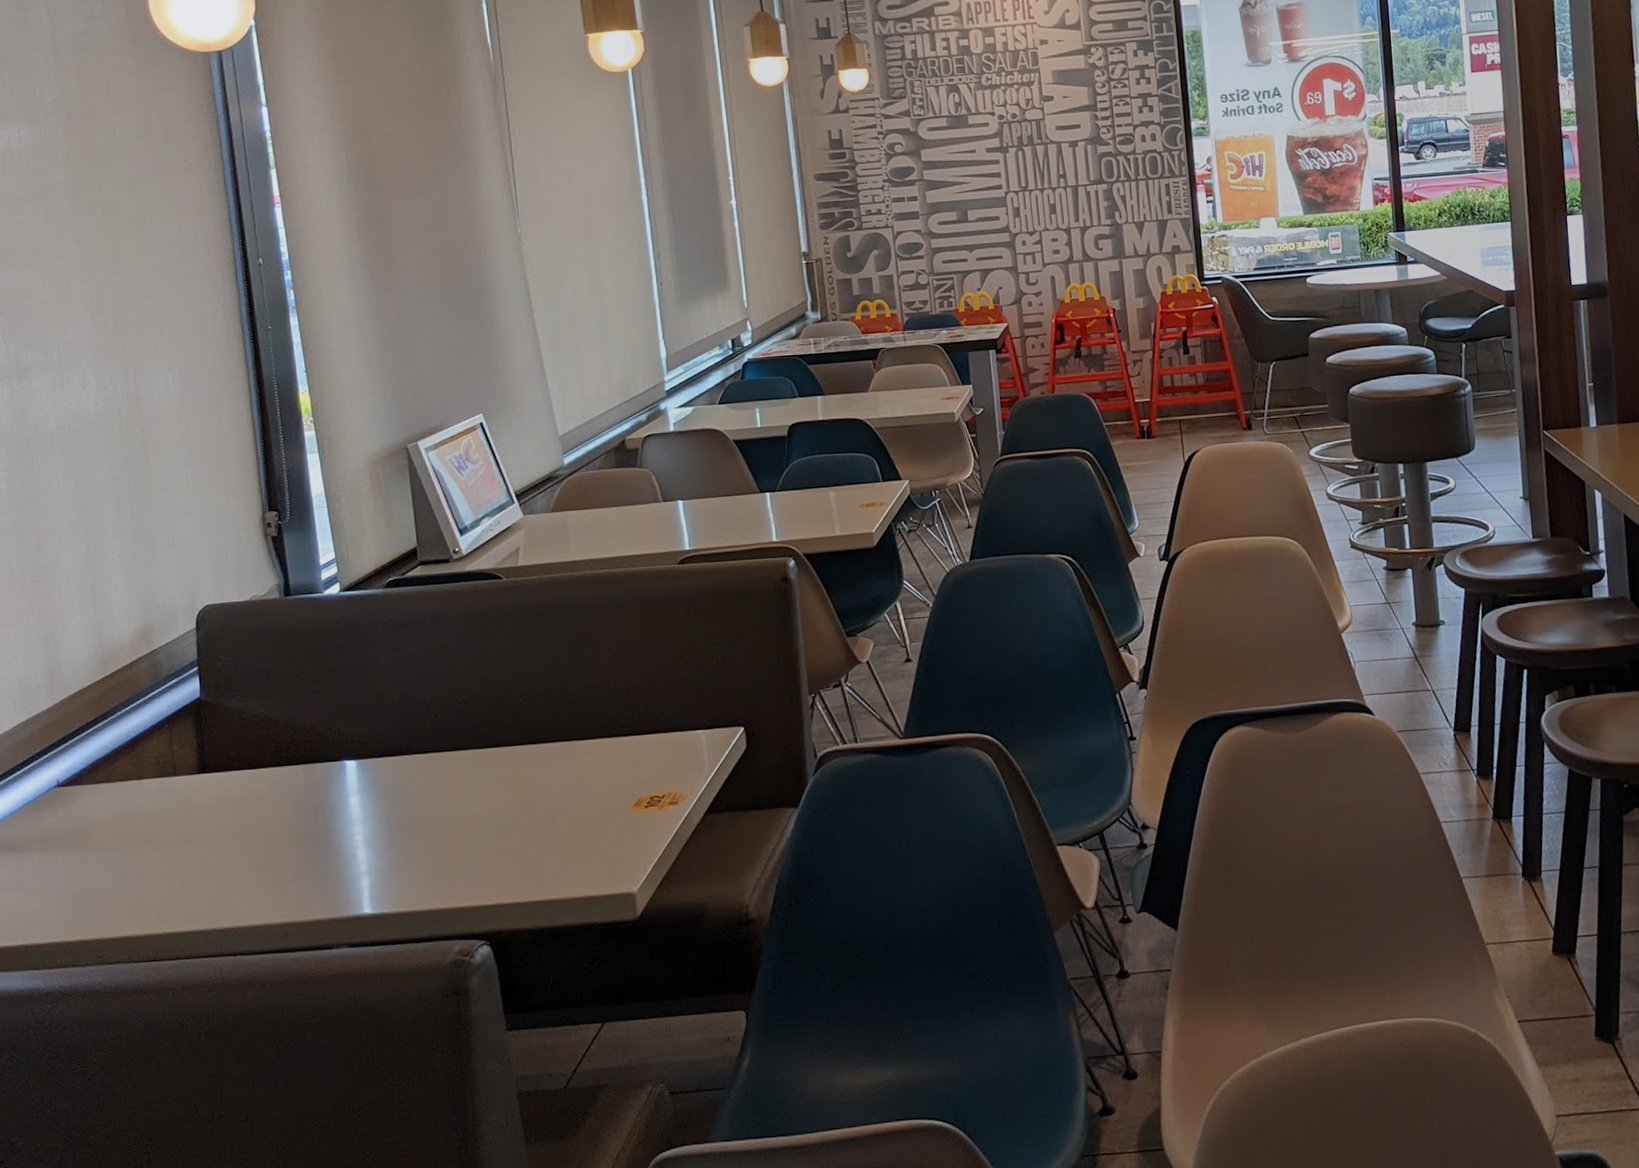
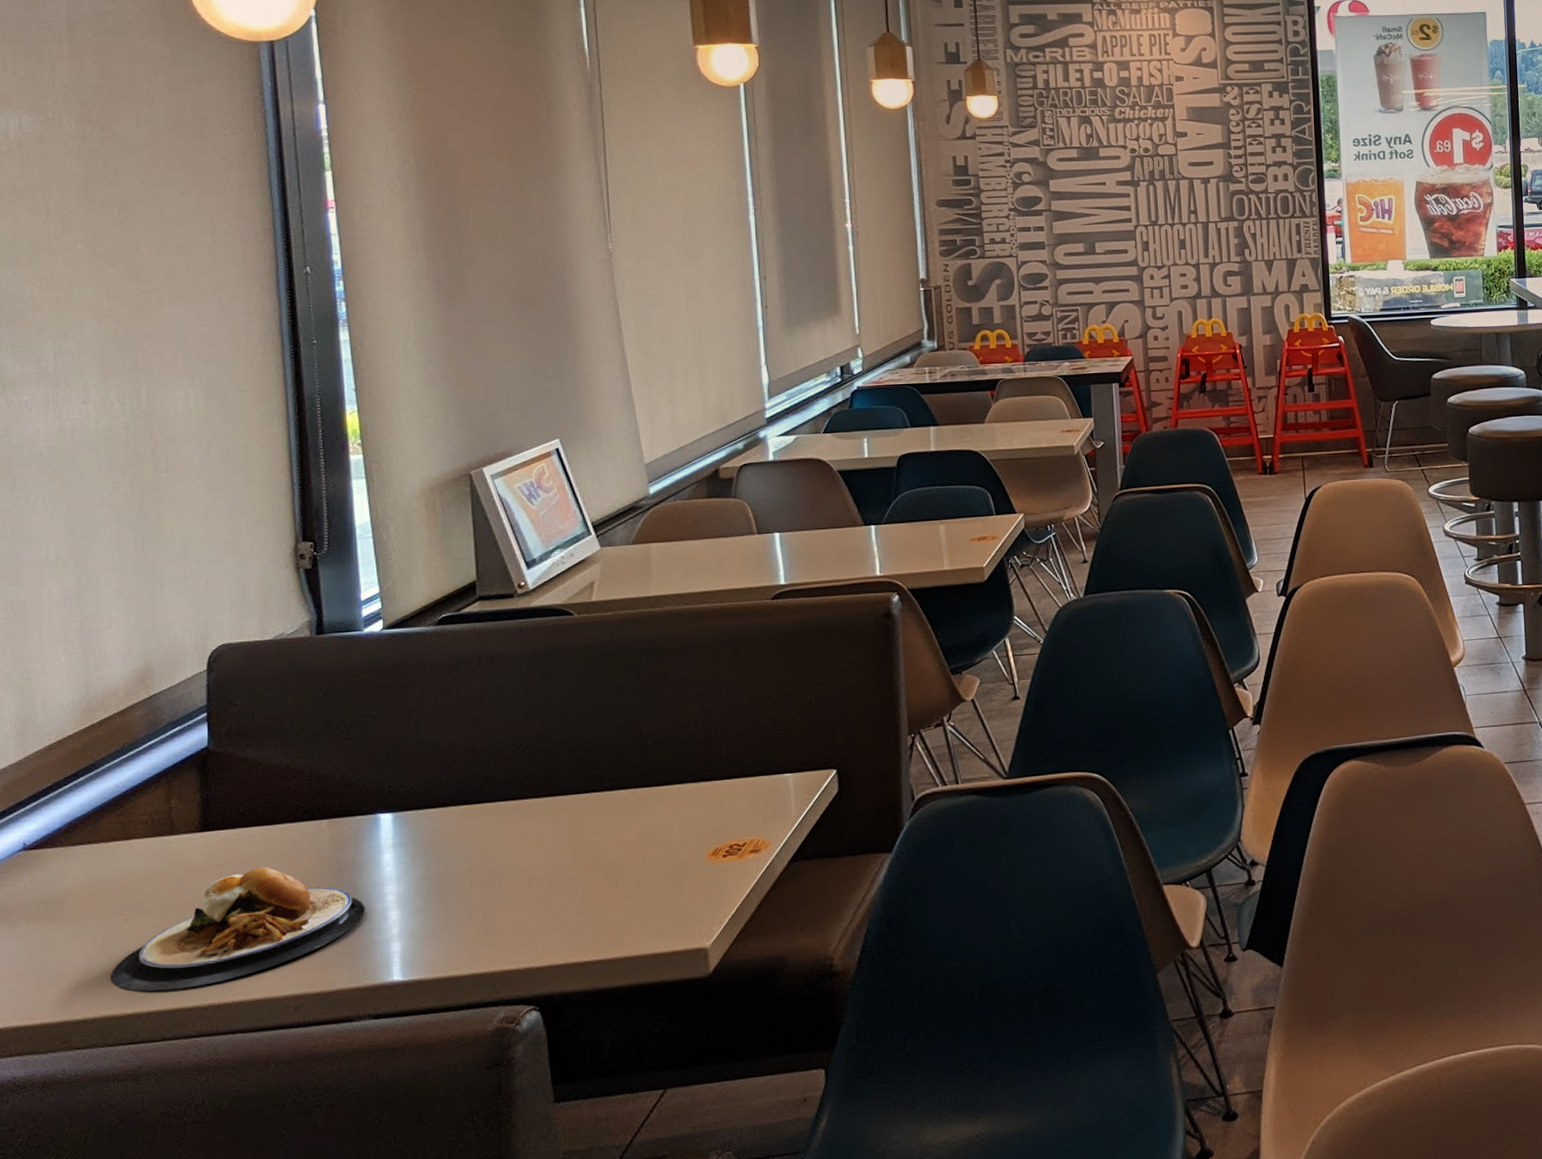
plate: none [133,806,338,916] -> present [111,867,365,992]

